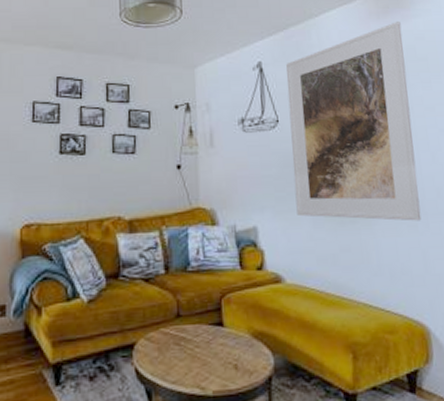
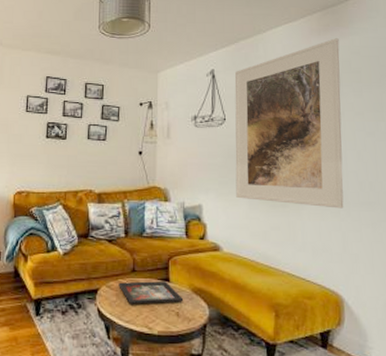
decorative tray: none [160,326,242,359] -> present [118,281,184,304]

